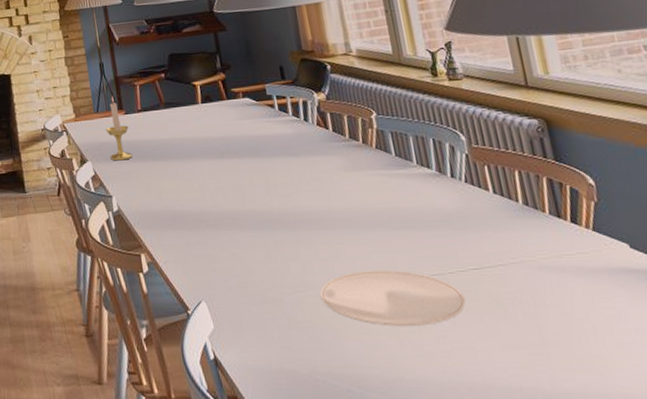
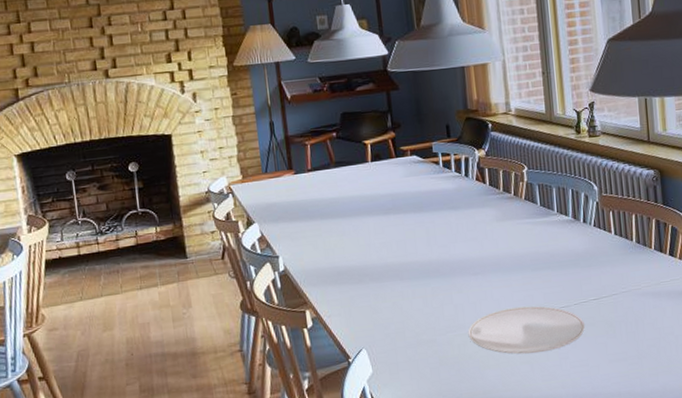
candlestick: present [105,96,133,161] -> none [273,156,302,222]

